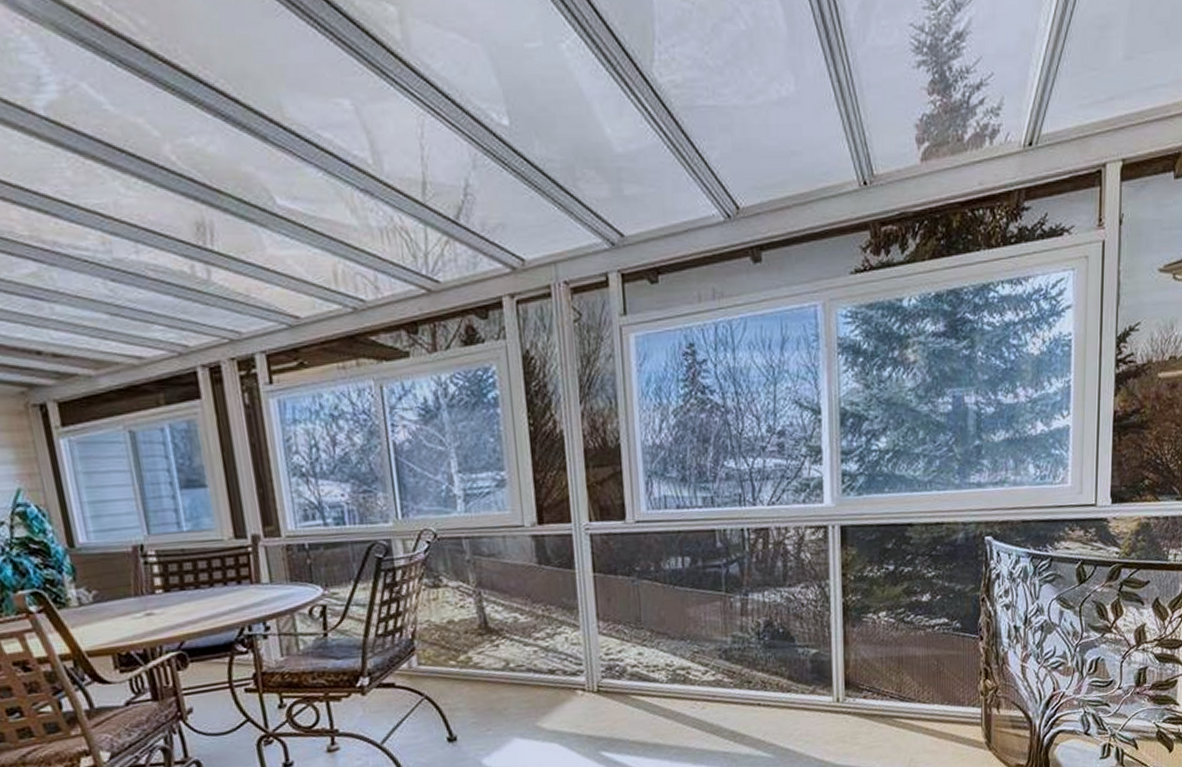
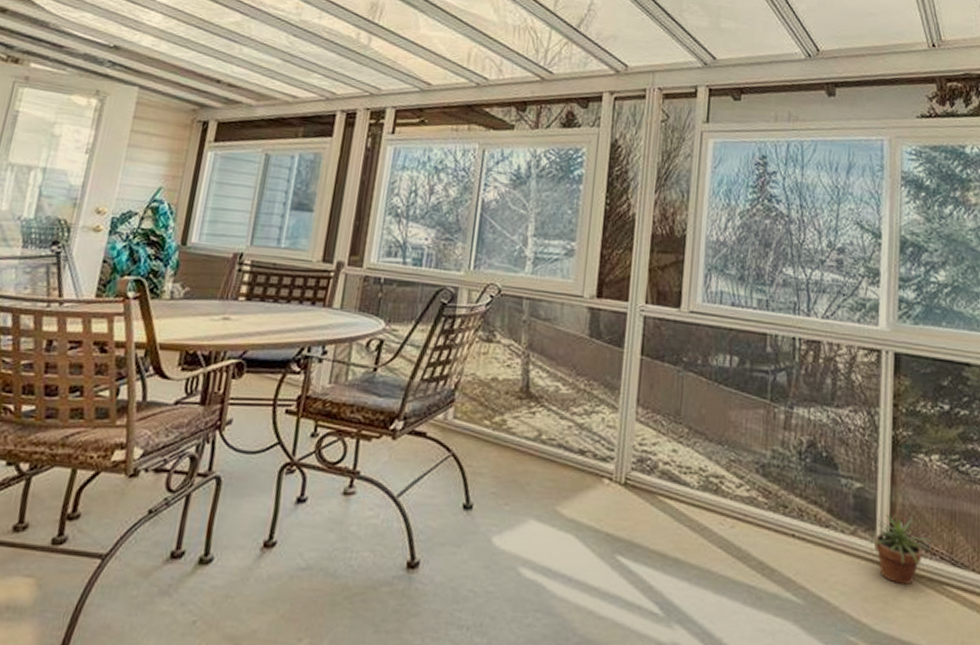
potted plant: none [824,668,882,726] -> present [866,515,931,586]

